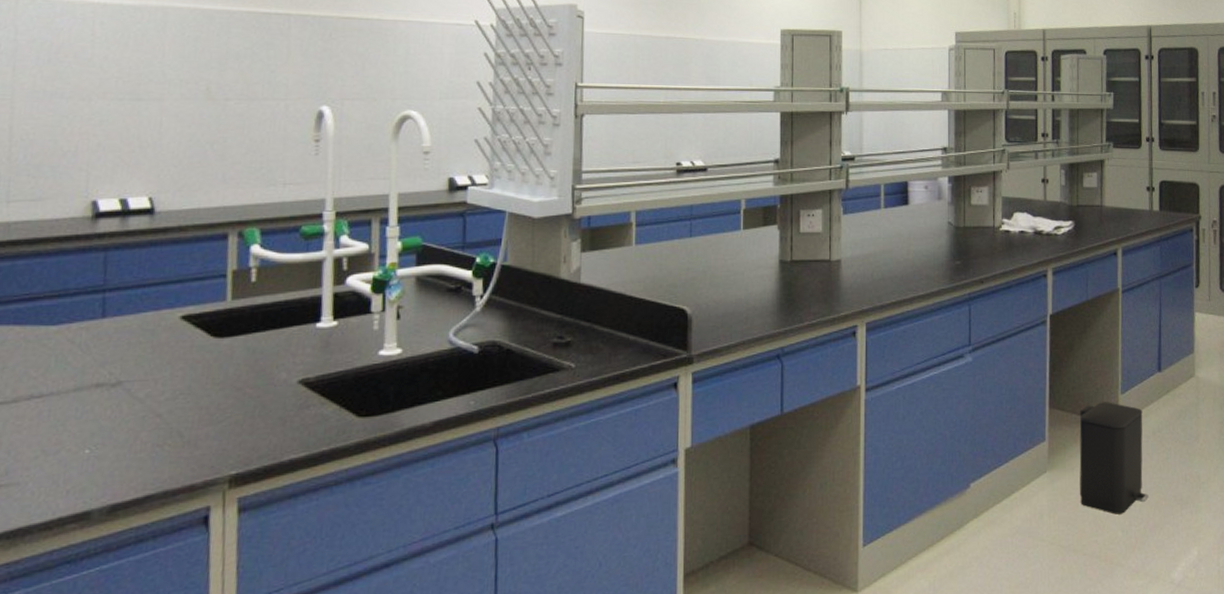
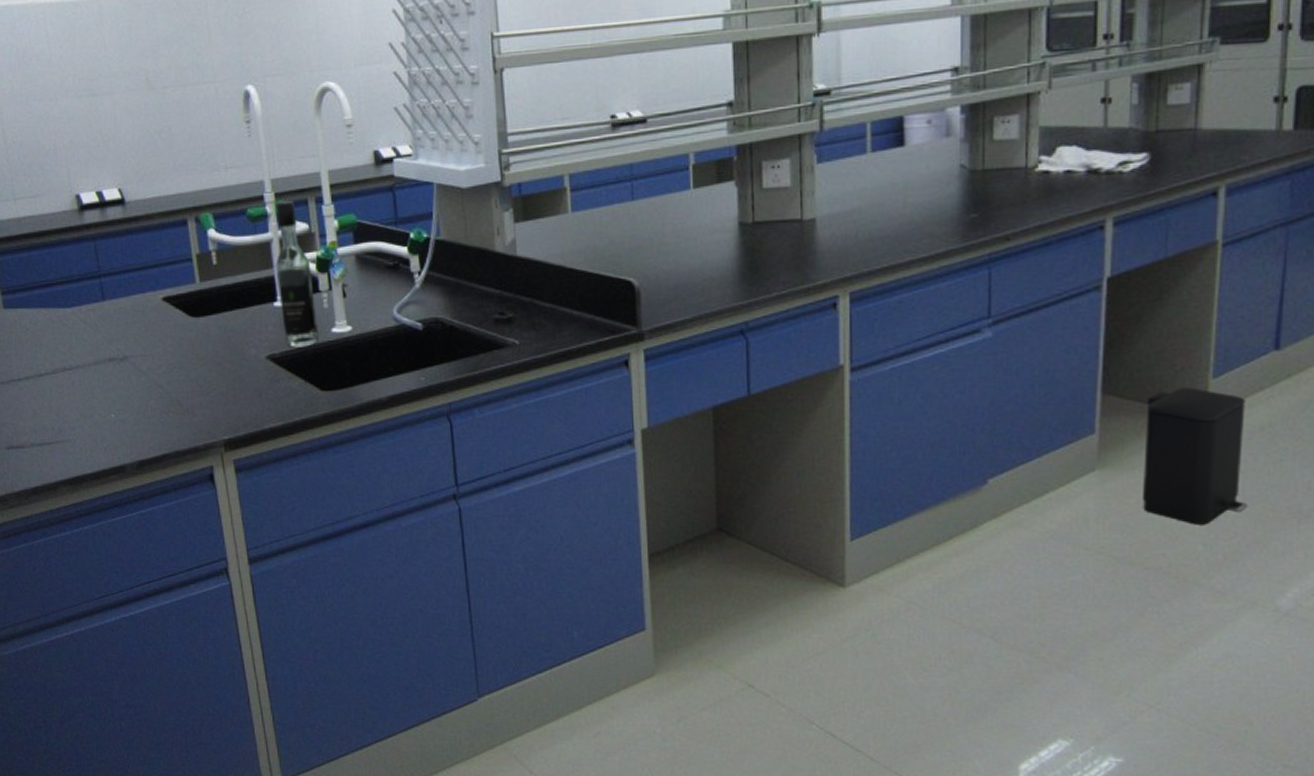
bottle: none [323,219,365,371] -> present [275,200,320,348]

